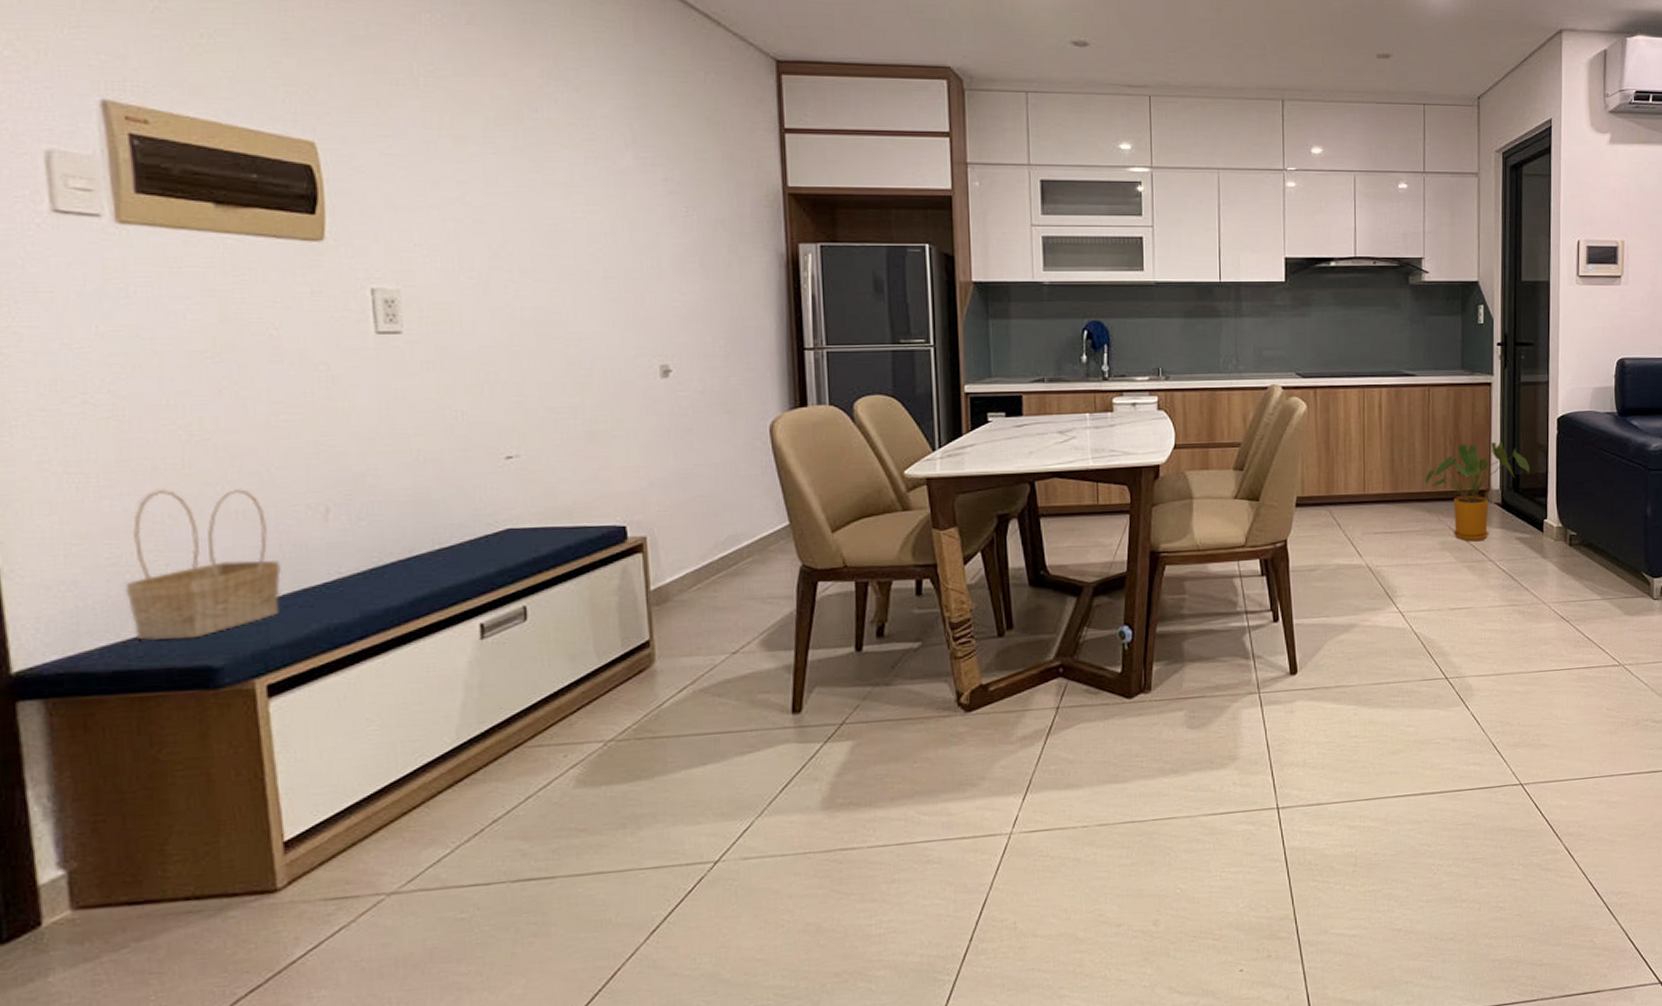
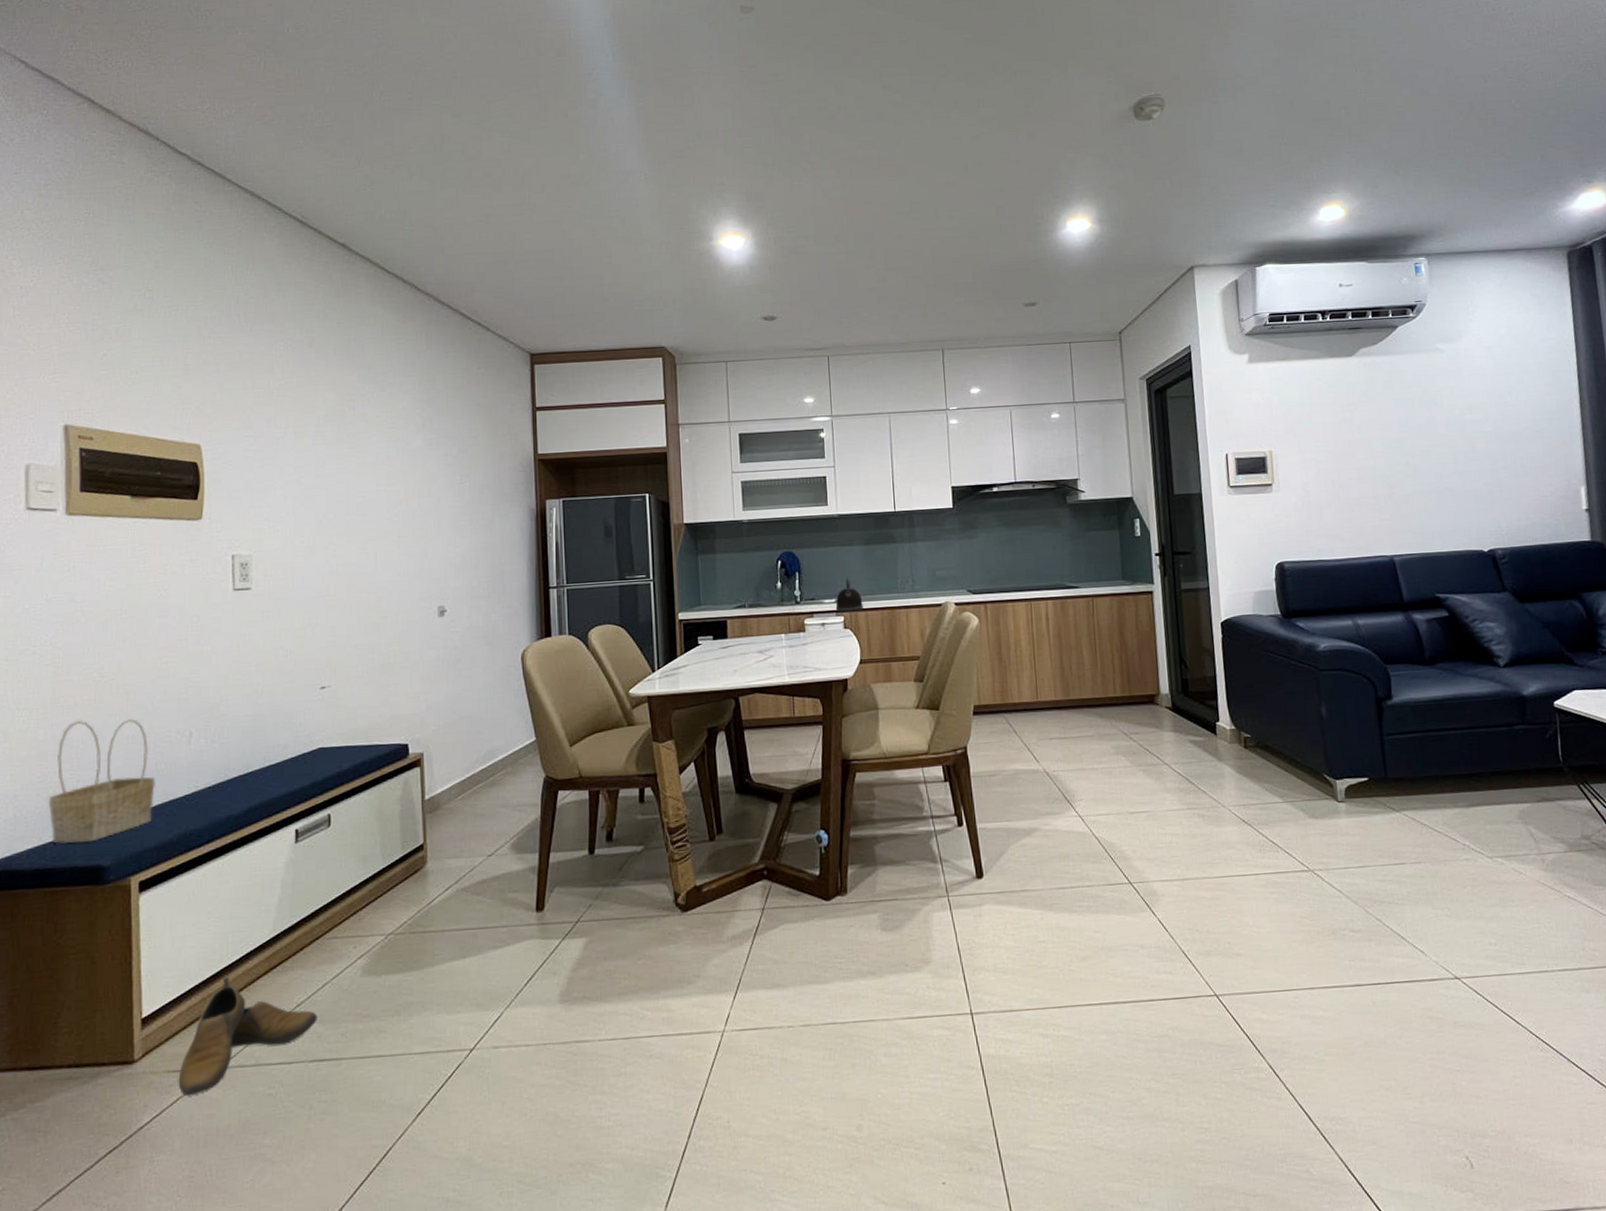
shoe: none [339,791,520,925] -> present [178,976,317,1096]
kettle: none [1149,352,1180,392] -> present [835,577,863,613]
house plant: present [1425,441,1529,542] -> none [1095,647,1197,746]

